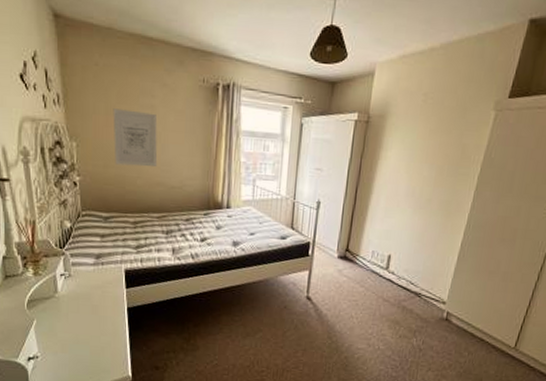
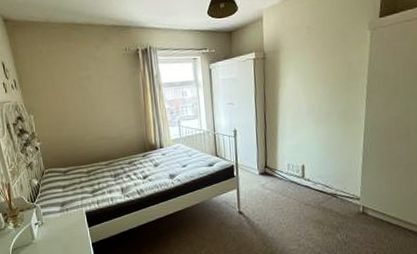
wall art: present [113,108,158,167] -> none [58,82,100,128]

